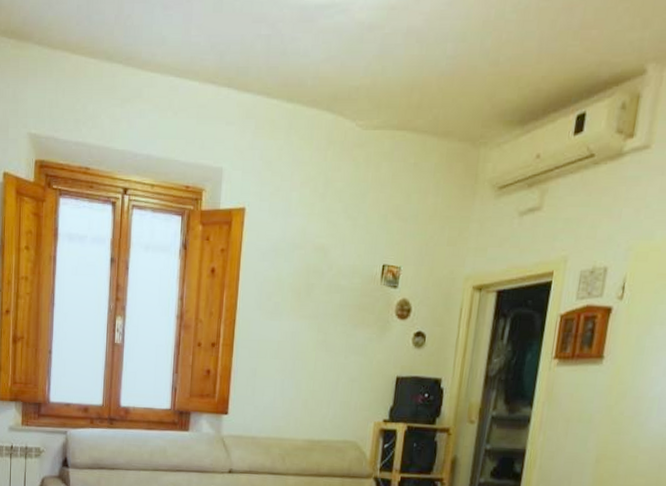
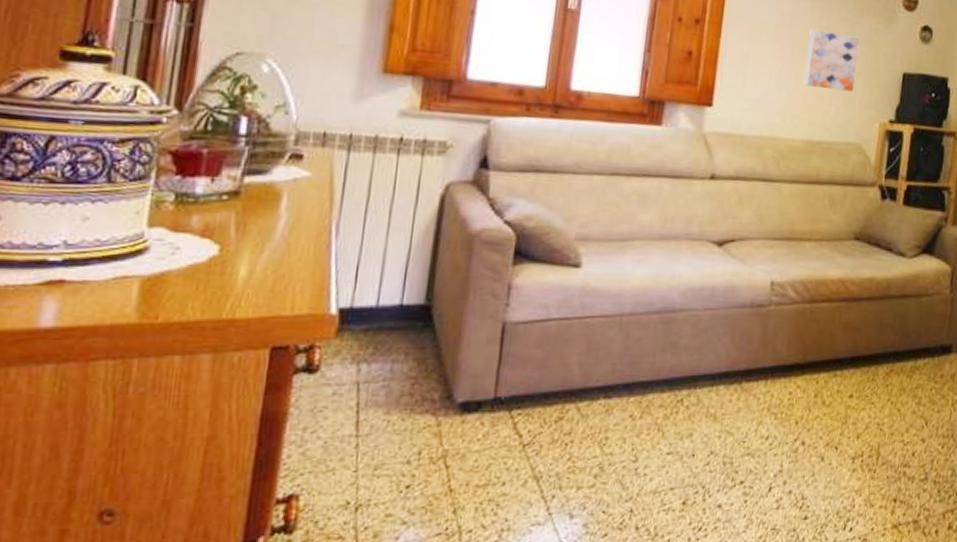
wall art: none [304,344,355,396] -> present [803,30,860,92]

